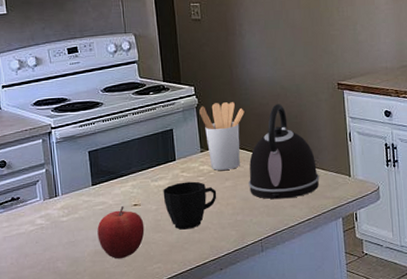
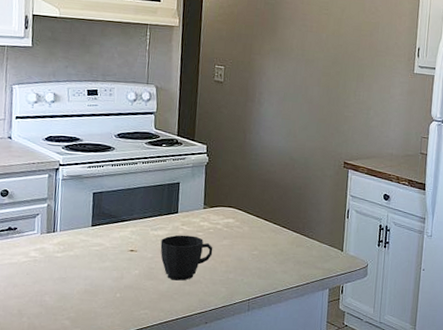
fruit: present [97,206,145,259] -> none [89,250,138,301]
utensil holder: present [199,102,245,170] -> none [208,164,252,229]
kettle: present [248,104,320,200] -> none [245,173,314,264]

